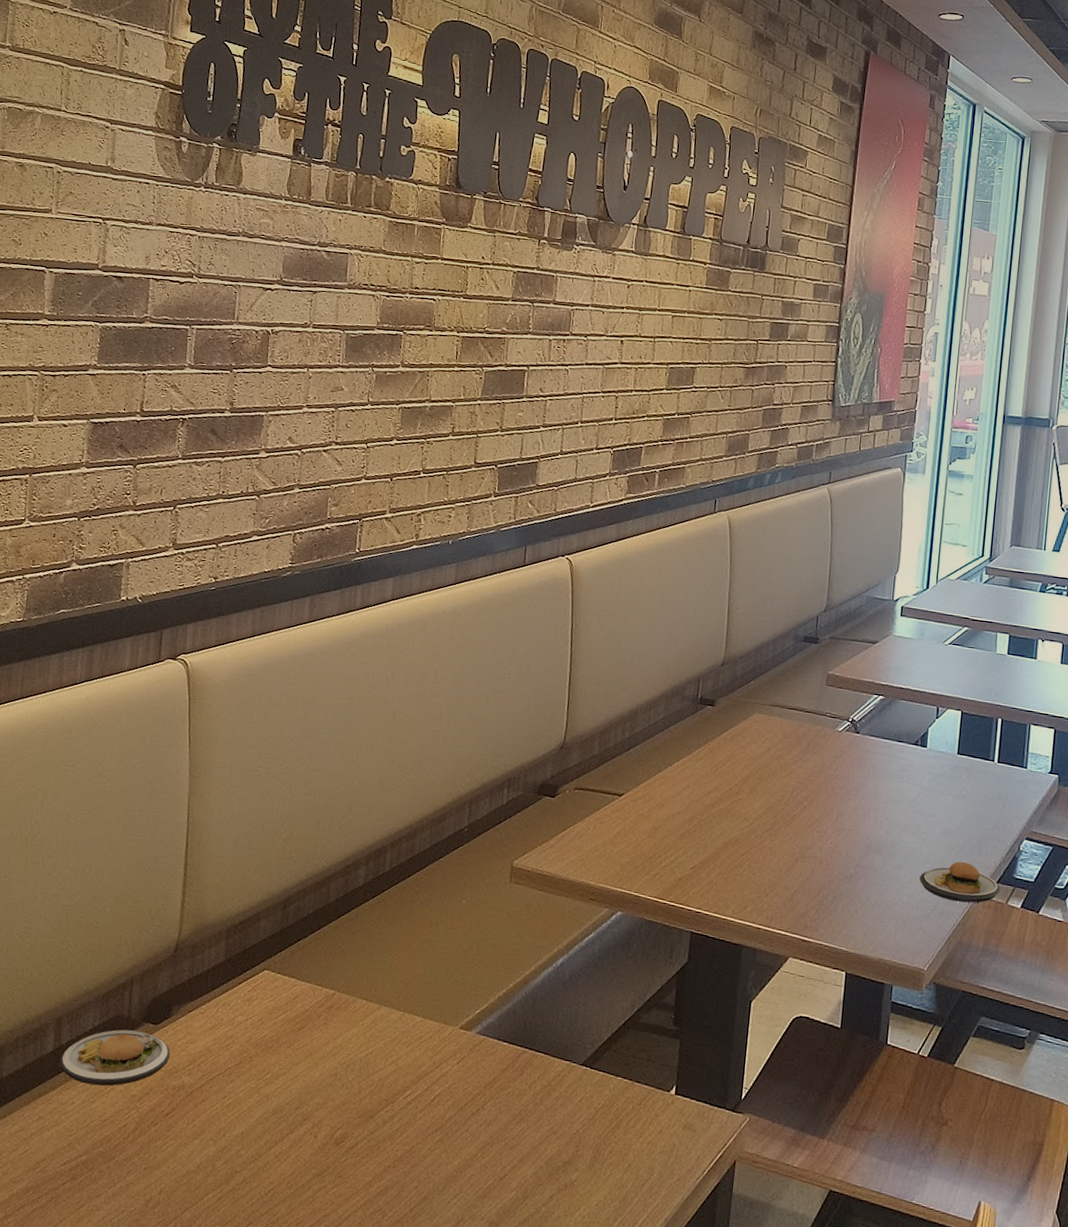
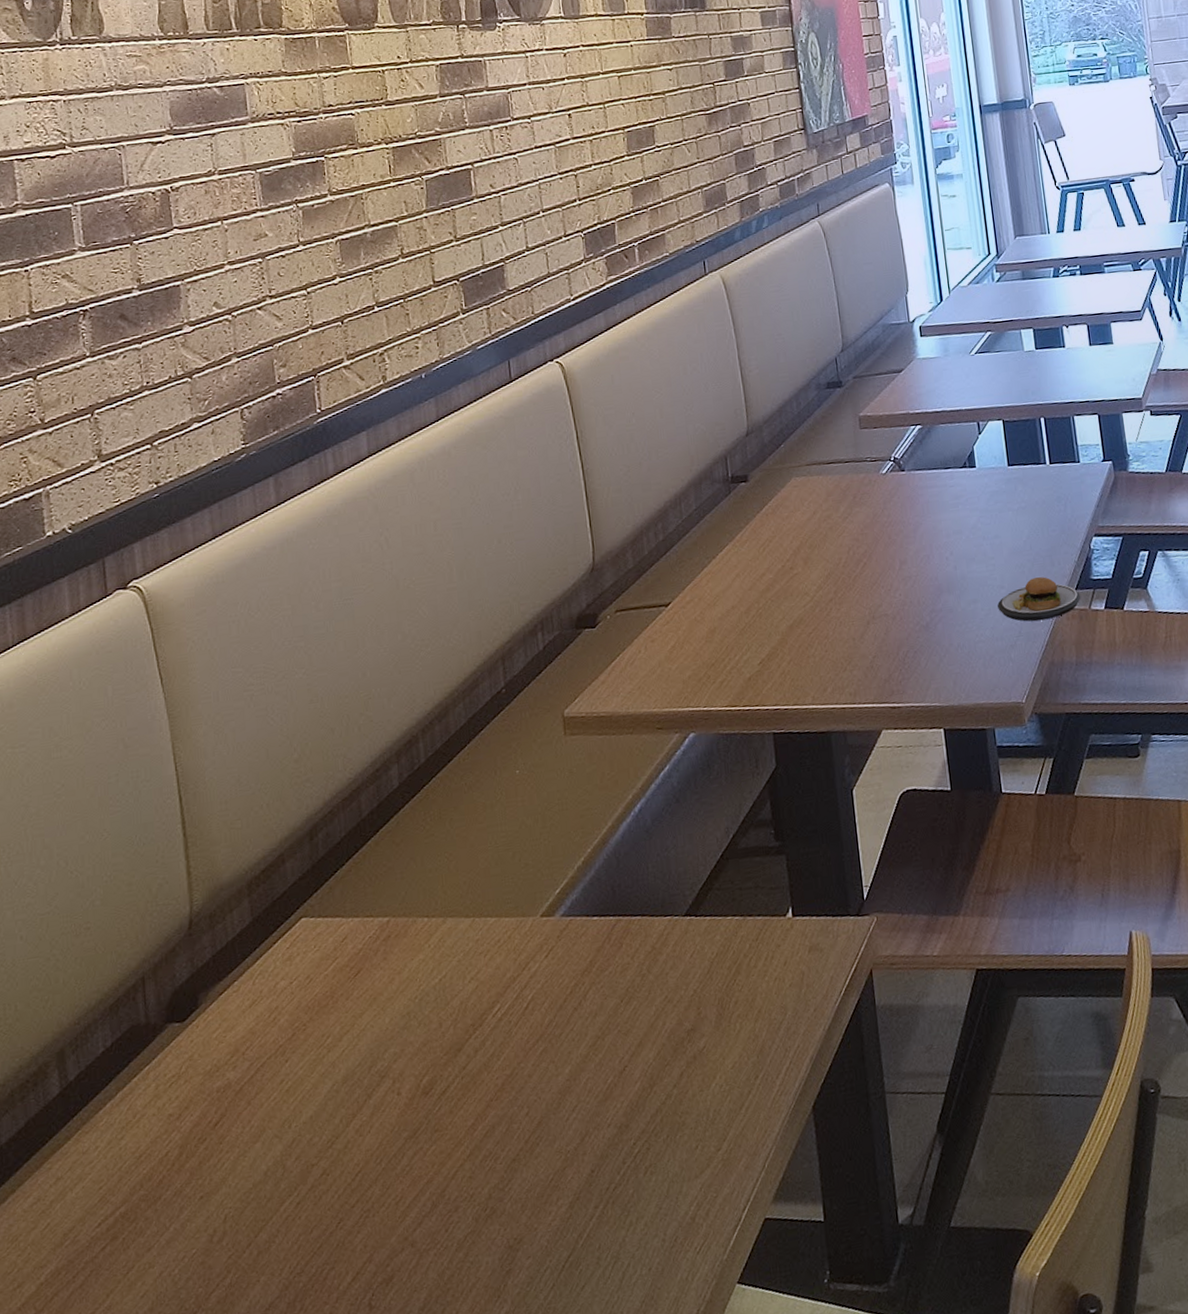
hamburger: present [60,1029,170,1086] -> none [71,1035,206,1121]

